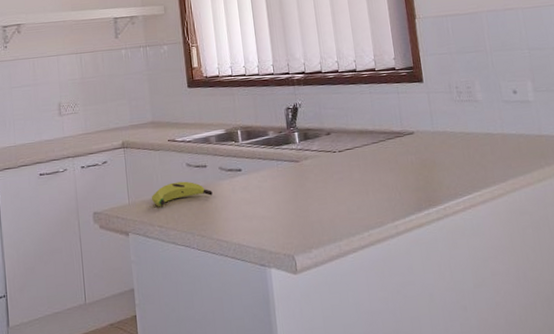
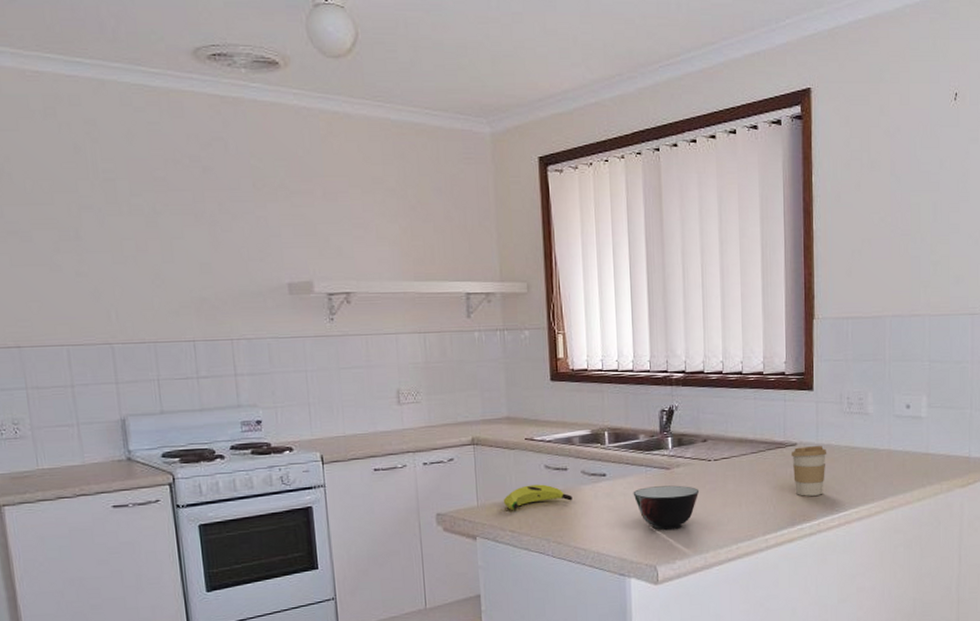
soup bowl: none [267,176,328,221] -> present [633,485,700,531]
coffee cup: none [409,133,445,182] -> present [790,446,827,496]

